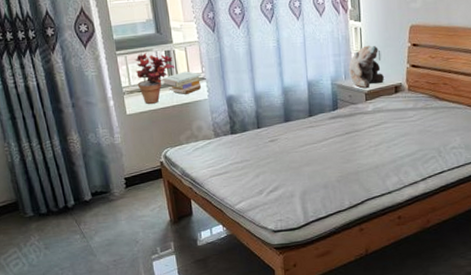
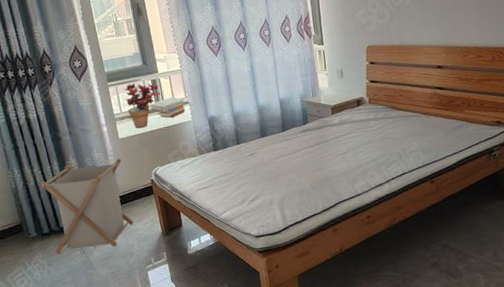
laundry basket: none [38,136,140,237] -> present [40,158,134,254]
stuffed animal: present [349,45,384,89] -> none [315,65,347,104]

